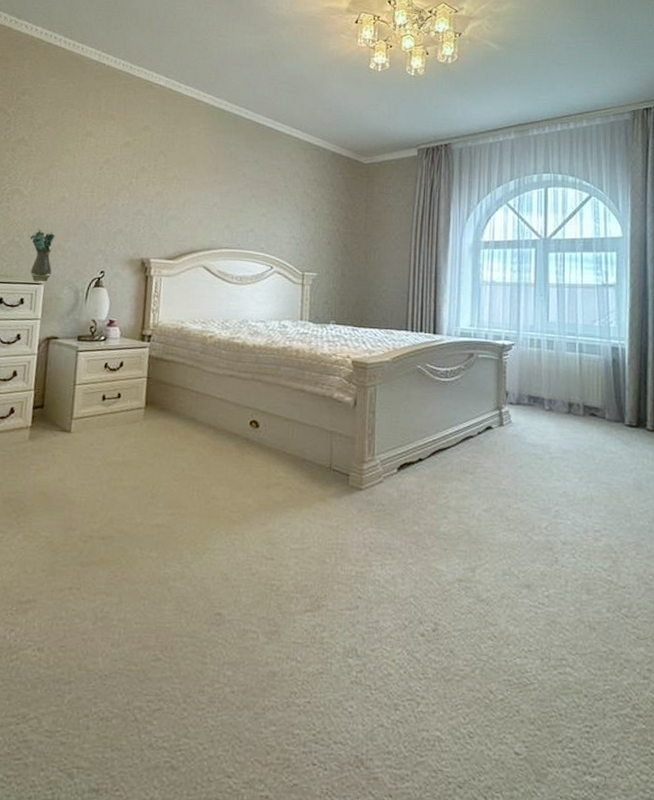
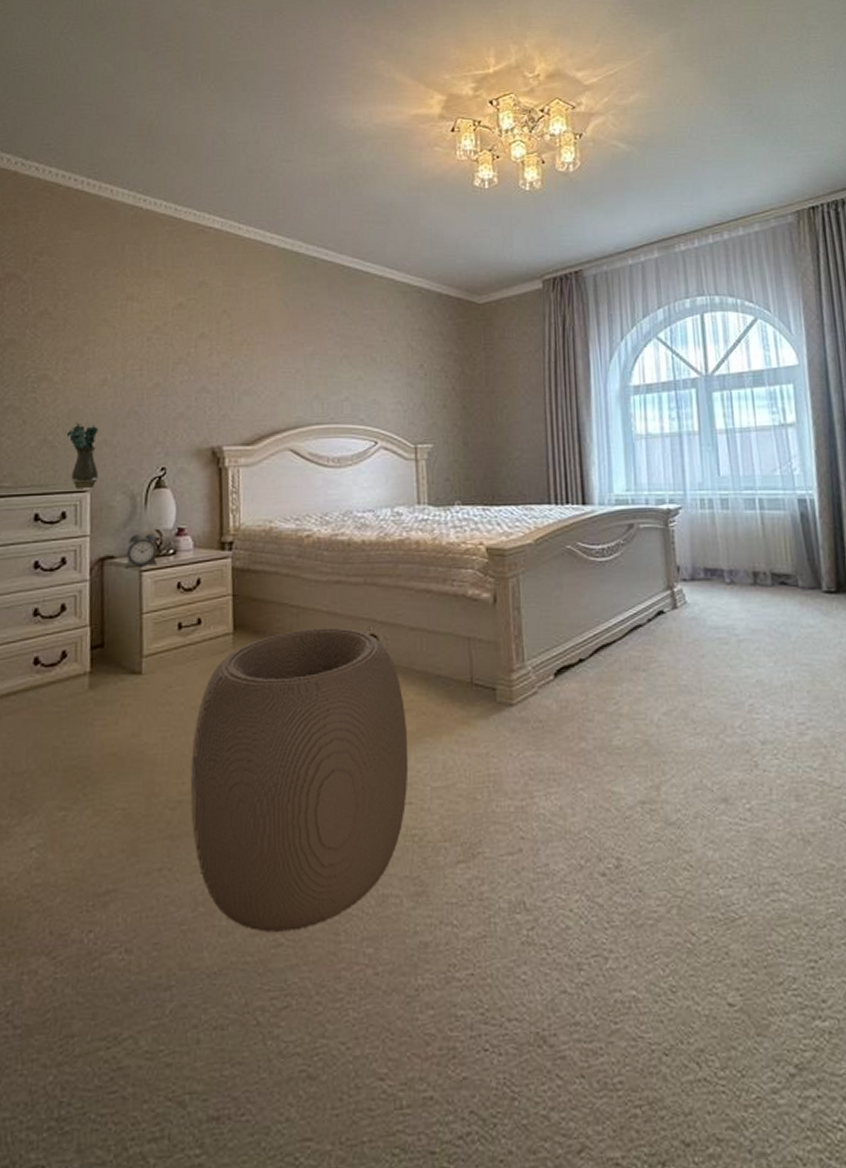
alarm clock: none [65,322,93,348] -> present [124,533,158,567]
pouf: none [98,410,276,650] -> present [190,627,409,932]

